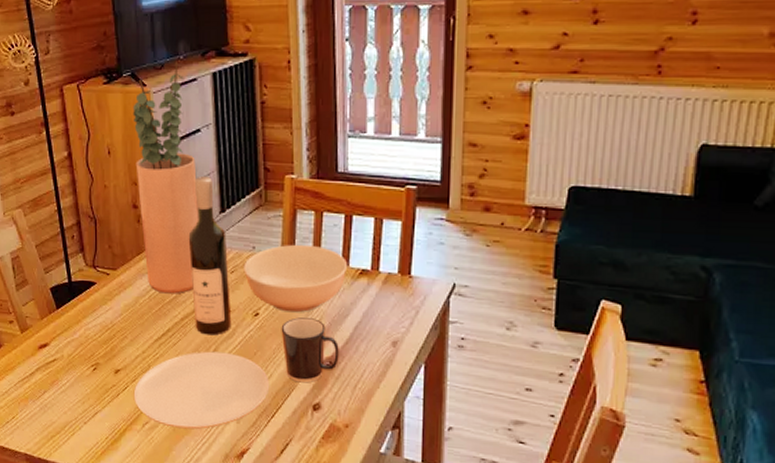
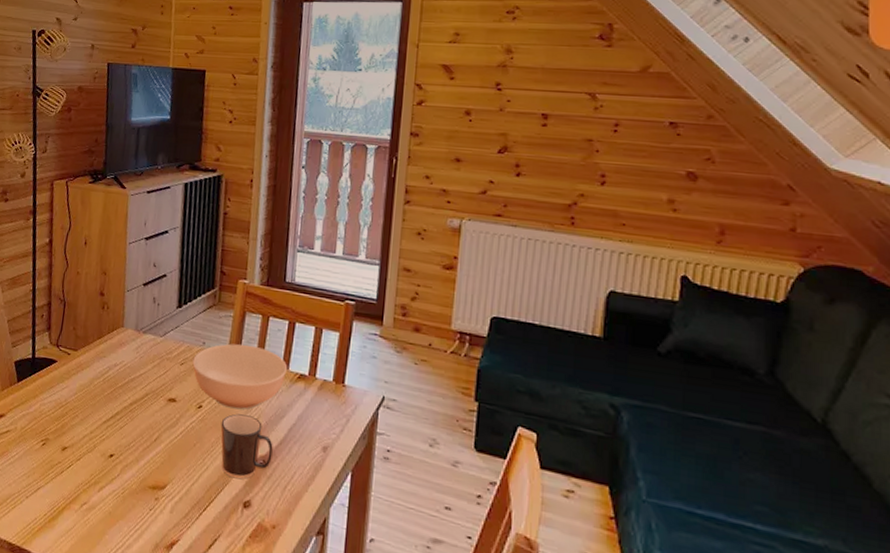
vase: present [133,62,199,294] -> none [104,171,161,379]
plate: present [133,351,270,430] -> none [76,437,206,516]
bottle: present [188,175,232,336] -> none [142,272,181,423]

